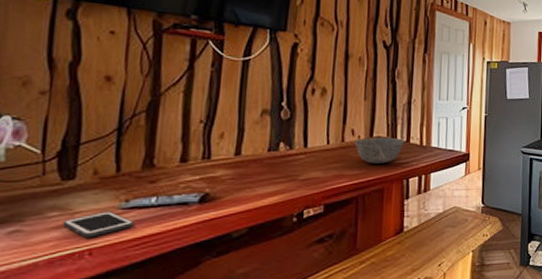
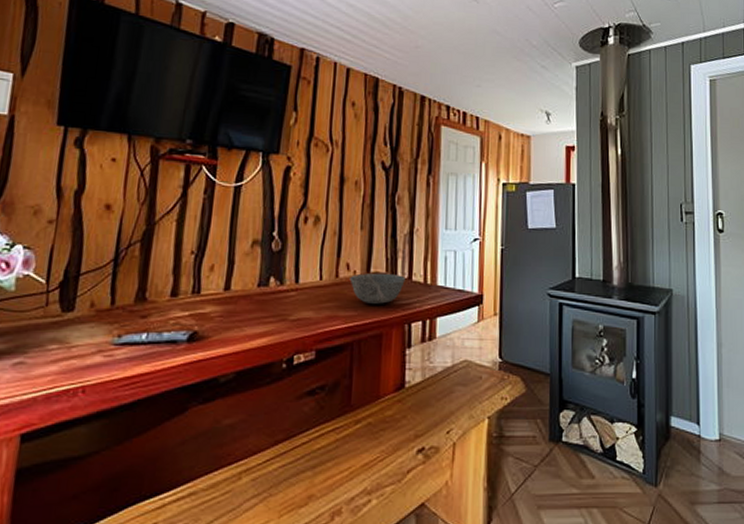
cell phone: present [62,211,134,238] -> none [60,347,125,374]

